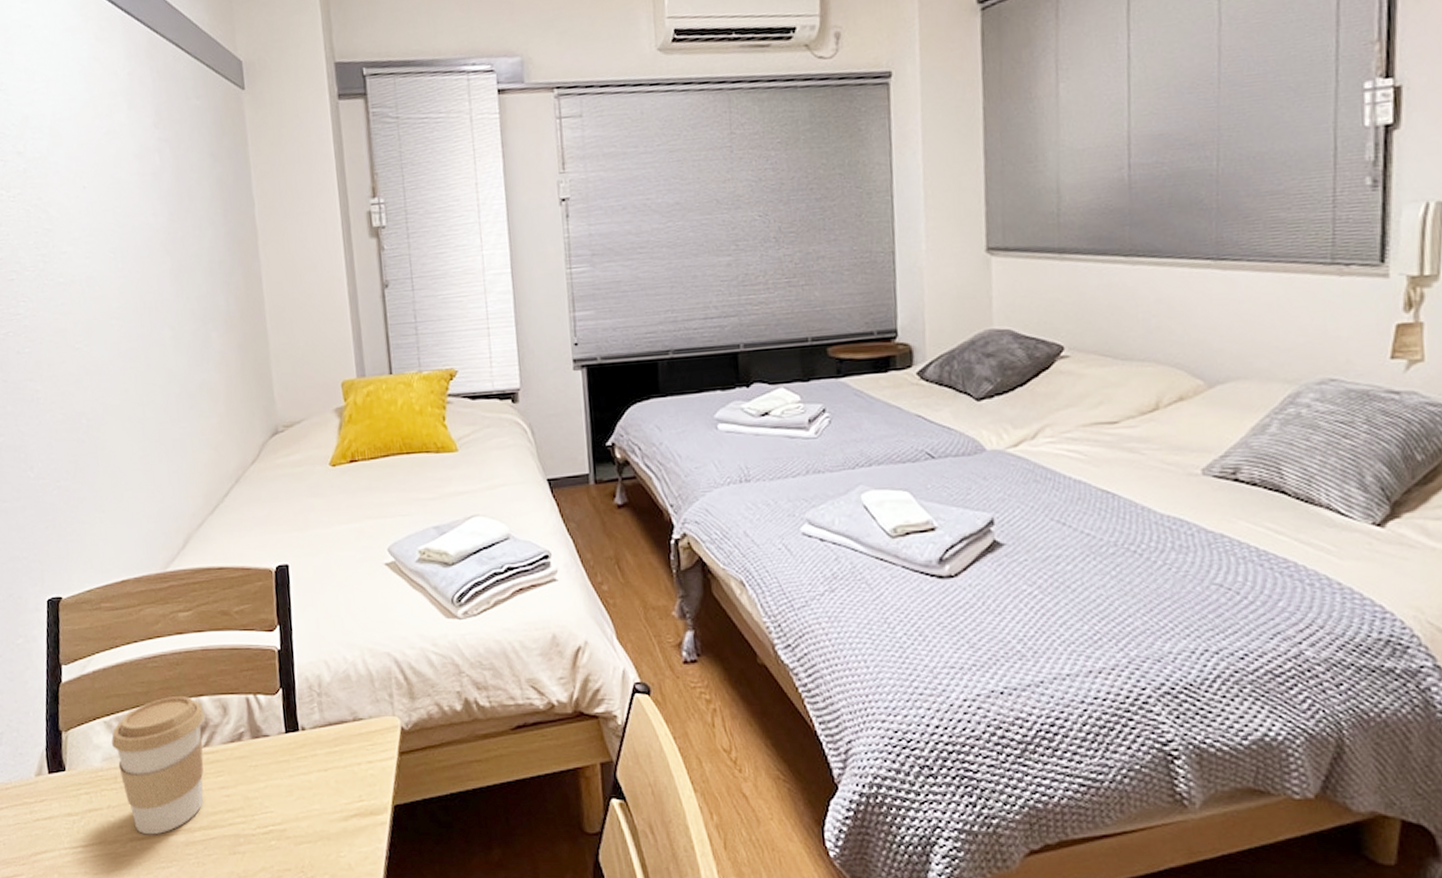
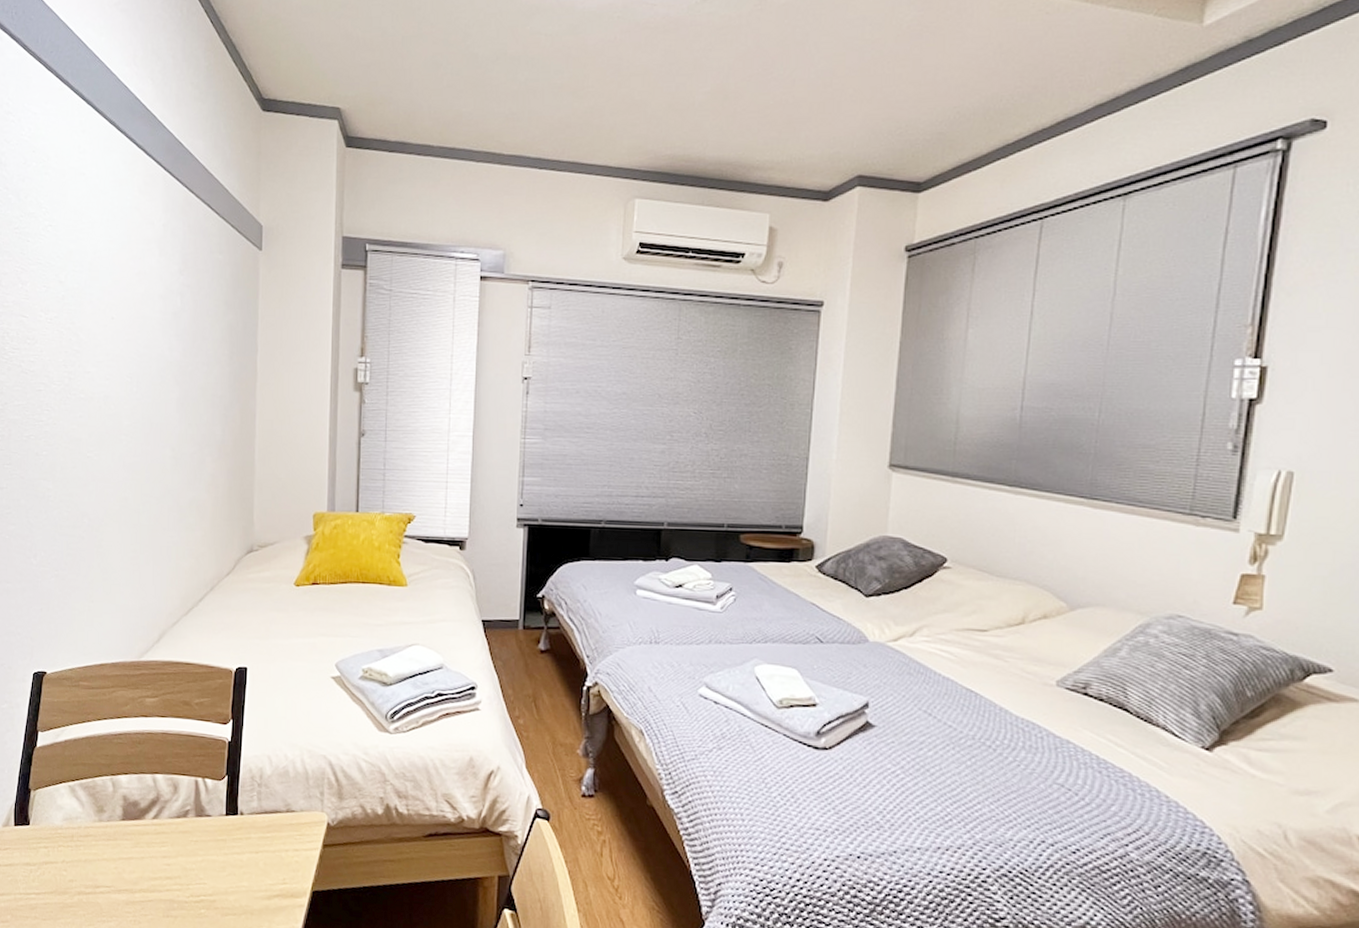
coffee cup: present [111,695,205,835] -> none [72,770,158,891]

